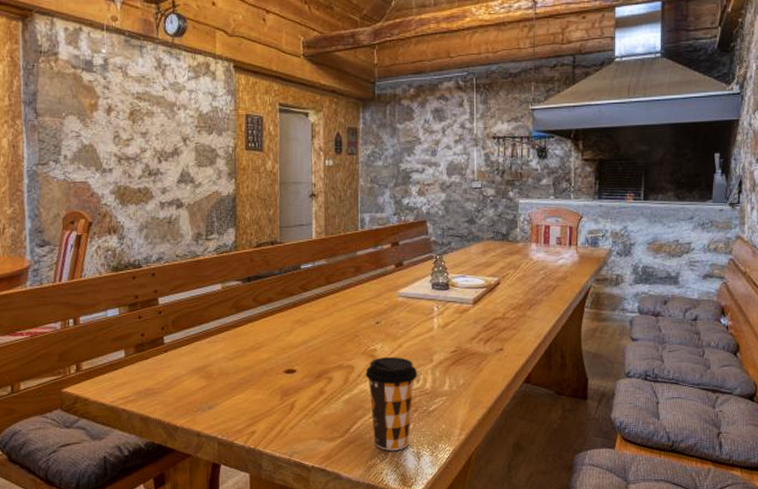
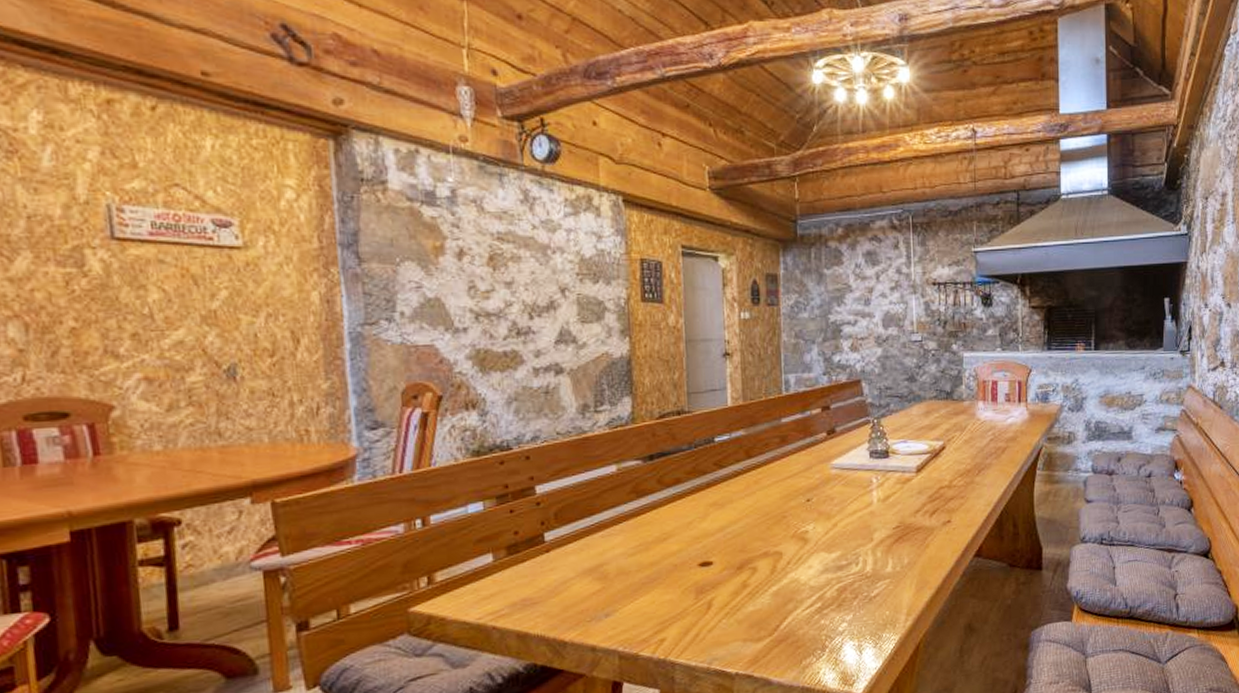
coffee cup: present [365,357,418,451] -> none [795,538,857,647]

